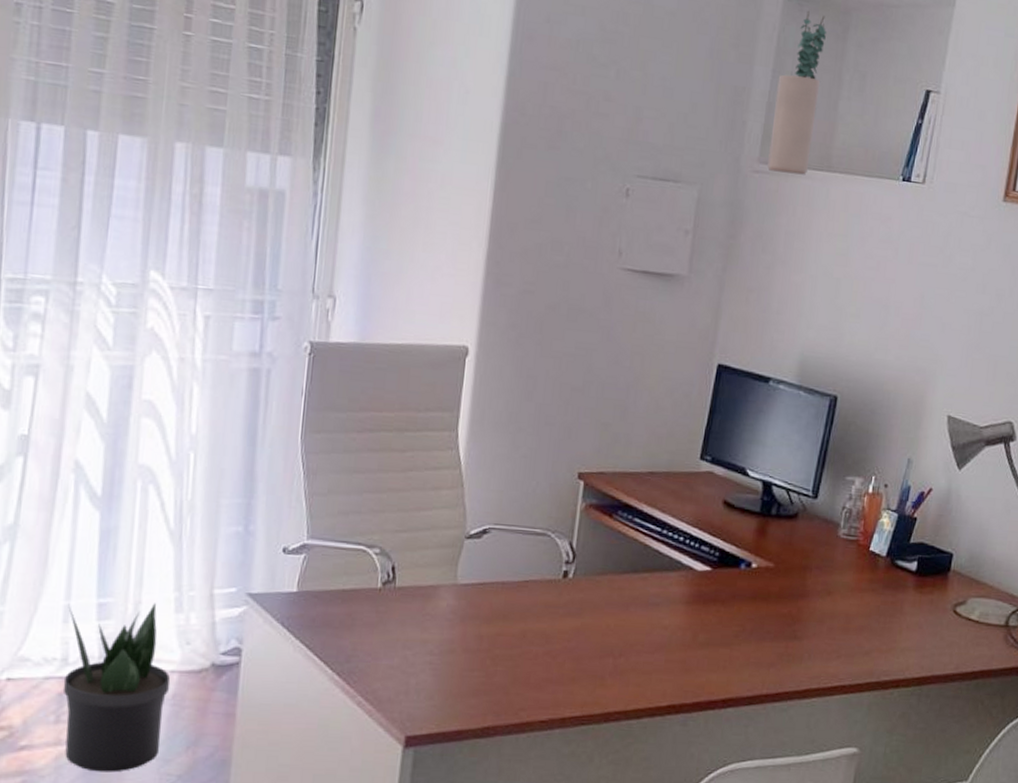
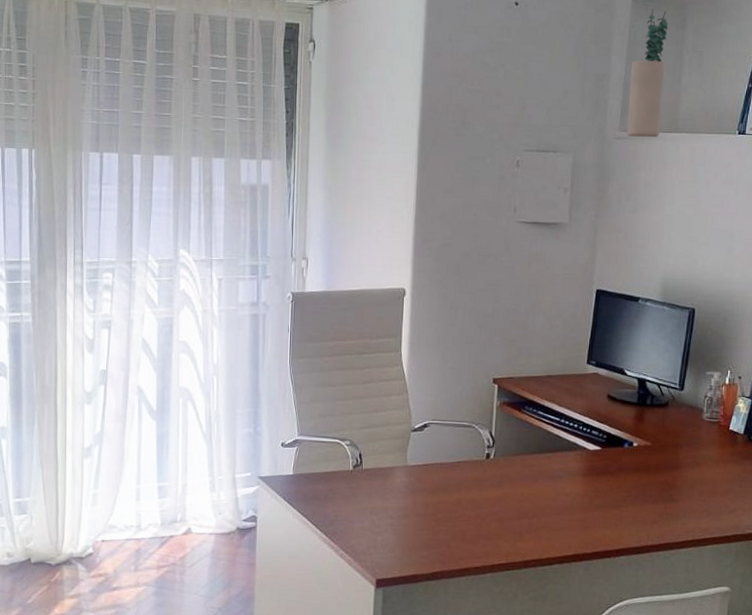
planter: present [62,603,171,773] -> none [138,485,210,606]

